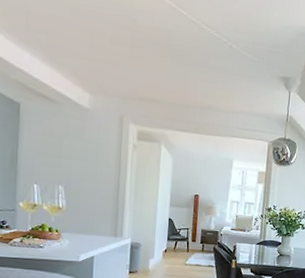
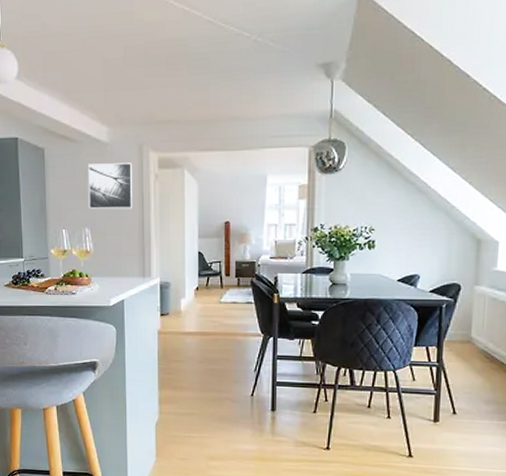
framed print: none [64,125,113,173] -> present [87,163,133,210]

